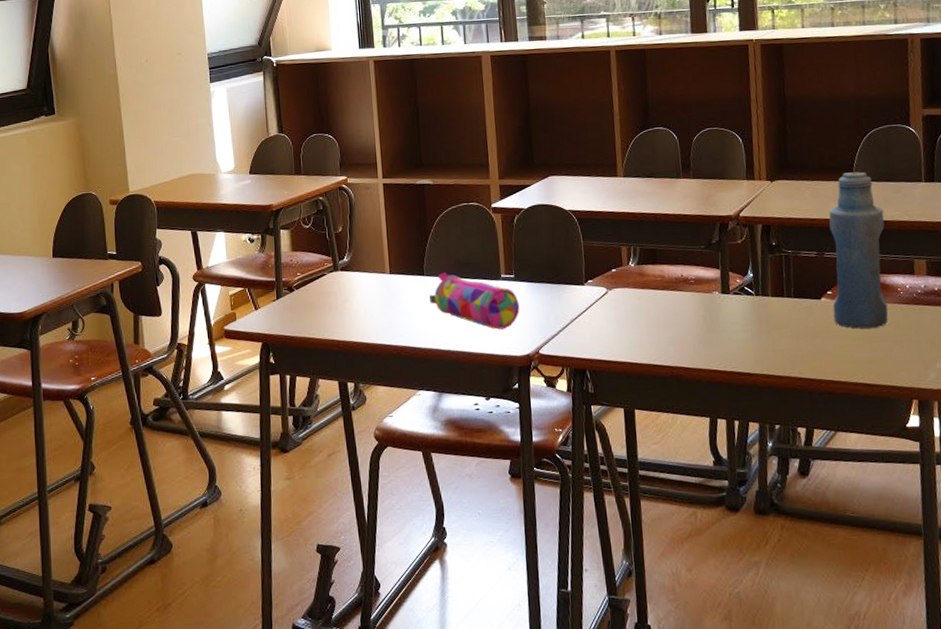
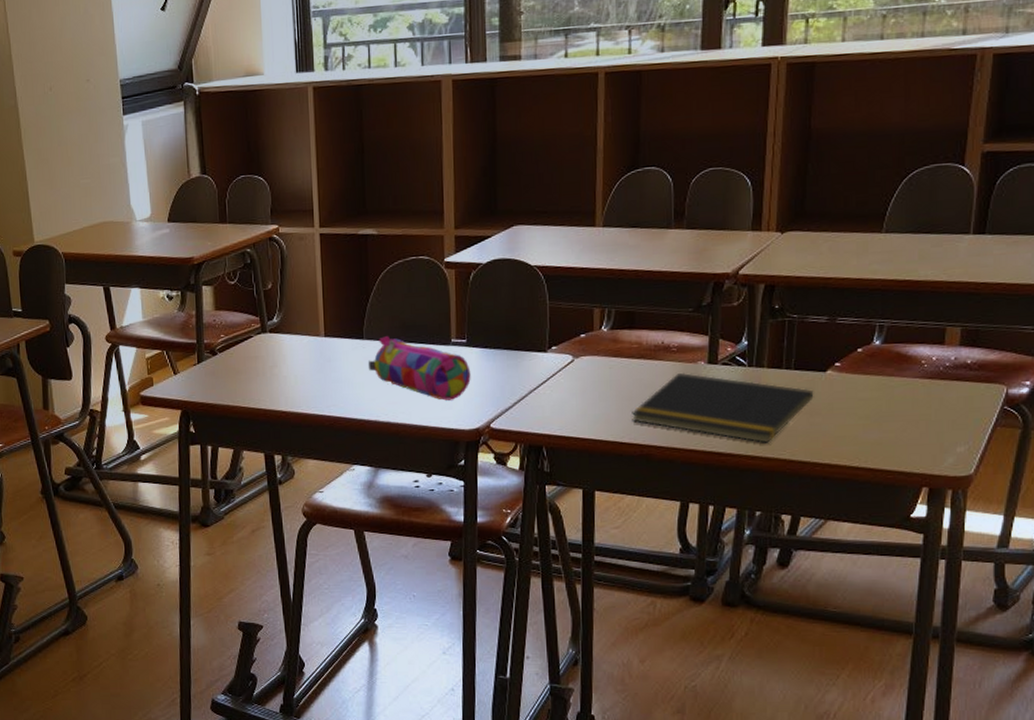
notepad: none [661,301,813,363] -> present [632,372,814,443]
bottle: present [829,172,888,329] -> none [839,221,917,406]

